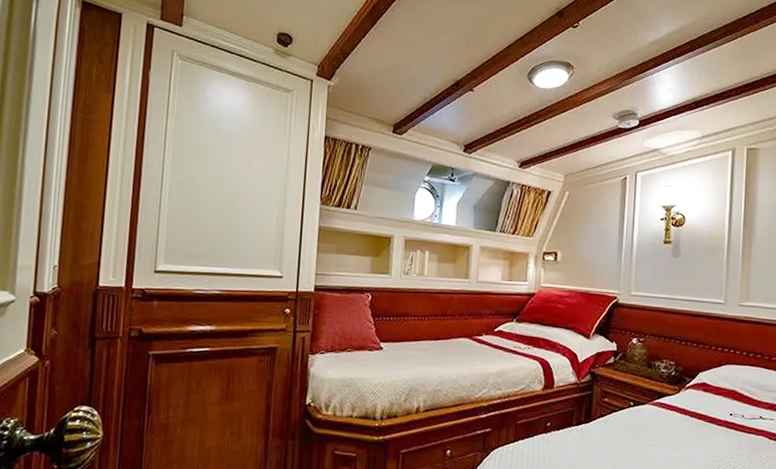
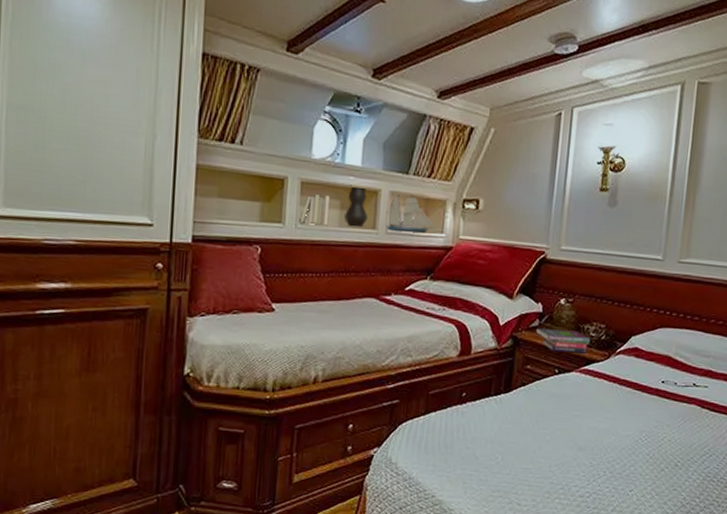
vase: none [442,241,461,278] -> present [345,185,367,228]
model ship: none [477,249,520,281] -> present [386,194,435,233]
books: none [612,365,662,388] -> present [536,328,591,354]

